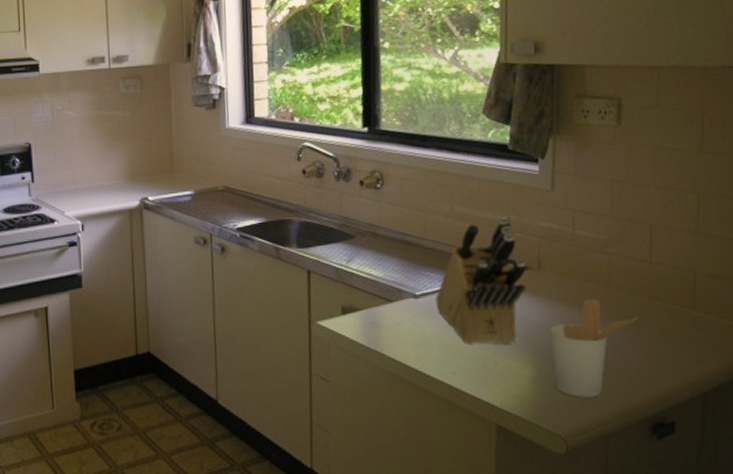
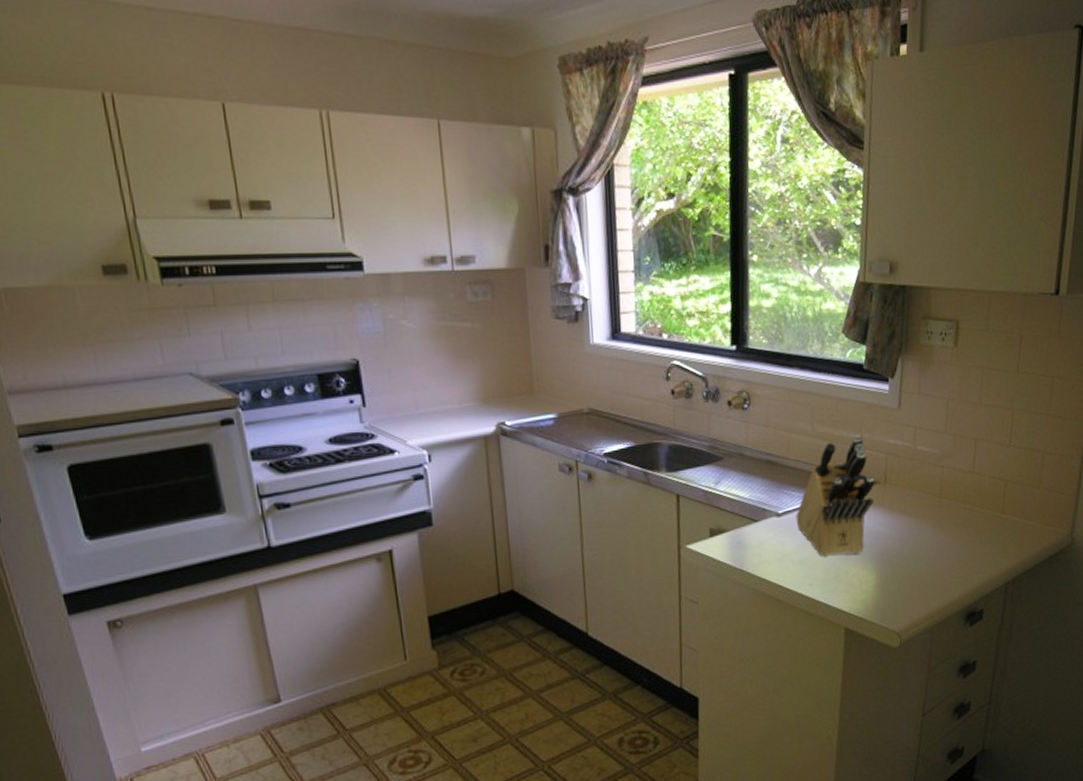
utensil holder: present [549,299,638,398] -> none [891,508,961,597]

